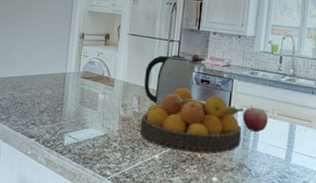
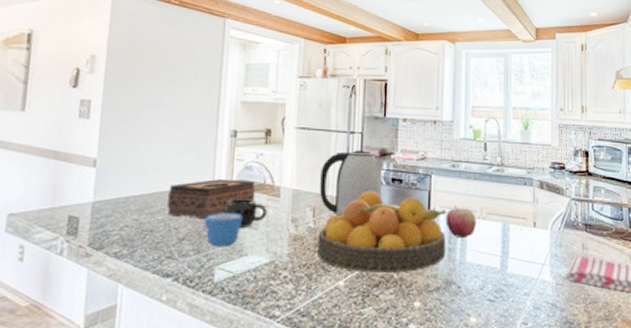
tissue box: none [32,69,96,99] -> present [166,179,256,220]
mug: none [59,94,85,121] -> present [205,212,242,247]
mug: none [72,85,104,108] -> present [223,199,267,228]

